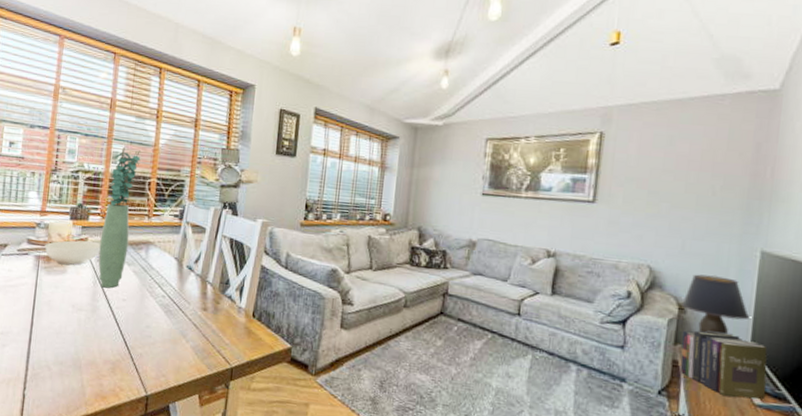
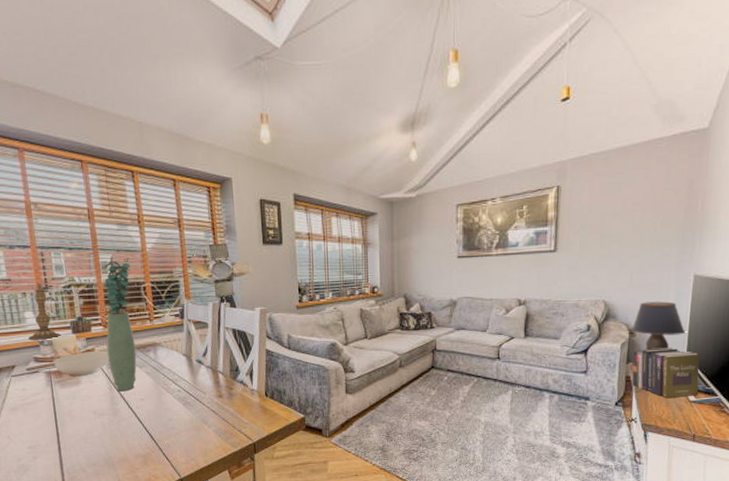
candlestick: none [27,164,58,222] -> present [28,282,60,340]

